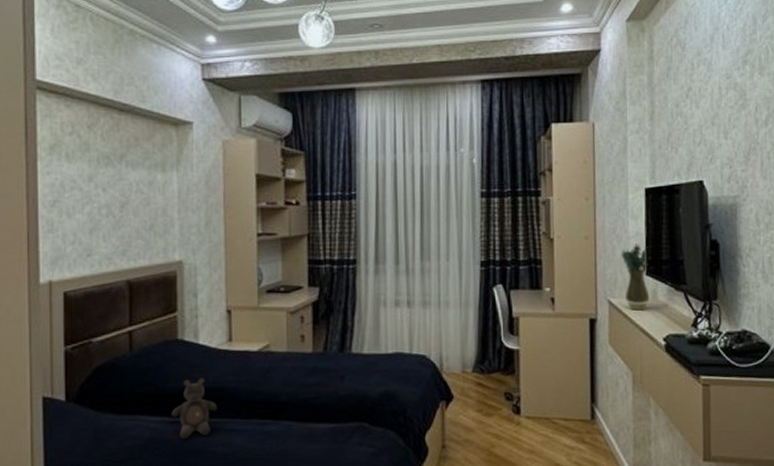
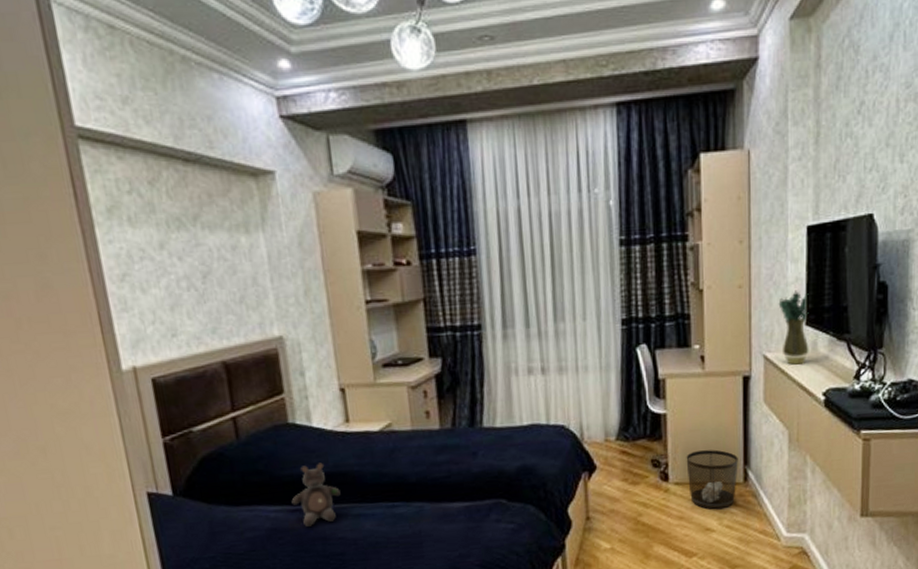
waste bin: none [537,386,586,445] -> present [686,449,738,509]

